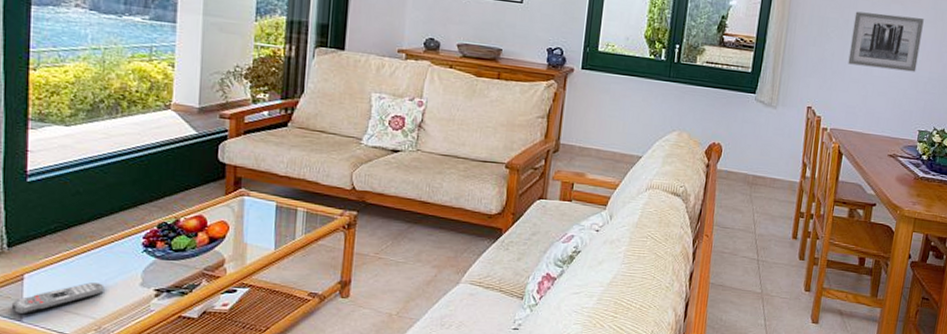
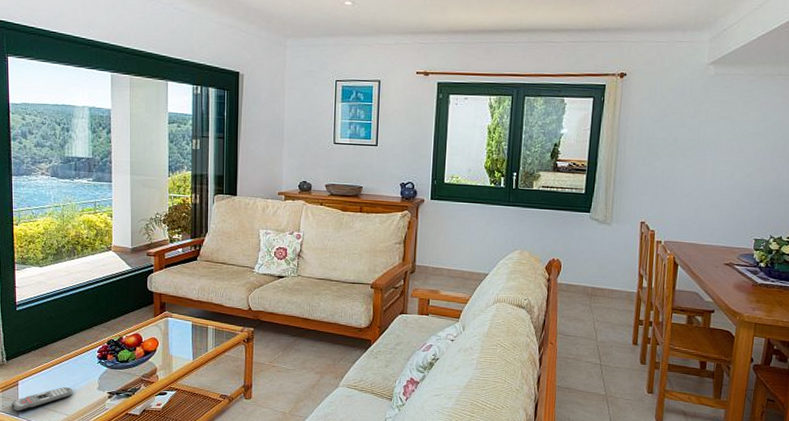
wall art: present [848,11,924,72] -> none [678,130,754,184]

